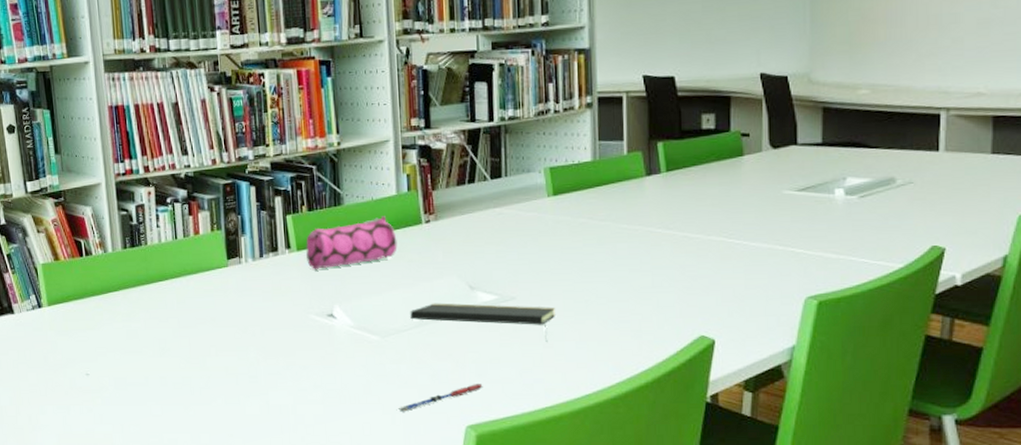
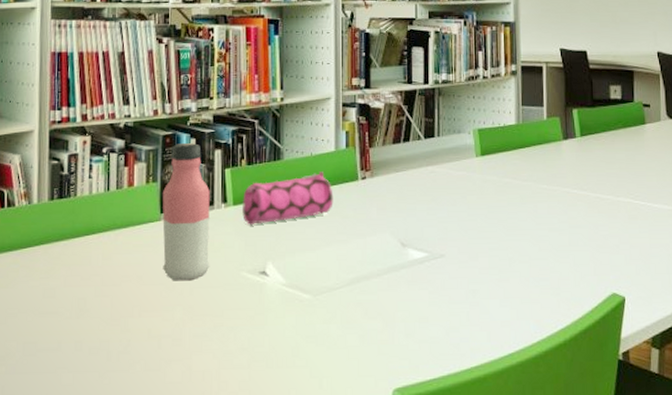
water bottle: none [227,190,279,323] -> present [162,142,210,281]
pen: present [397,384,483,412] -> none [325,344,411,375]
notepad: present [410,303,555,342] -> none [343,260,481,300]

